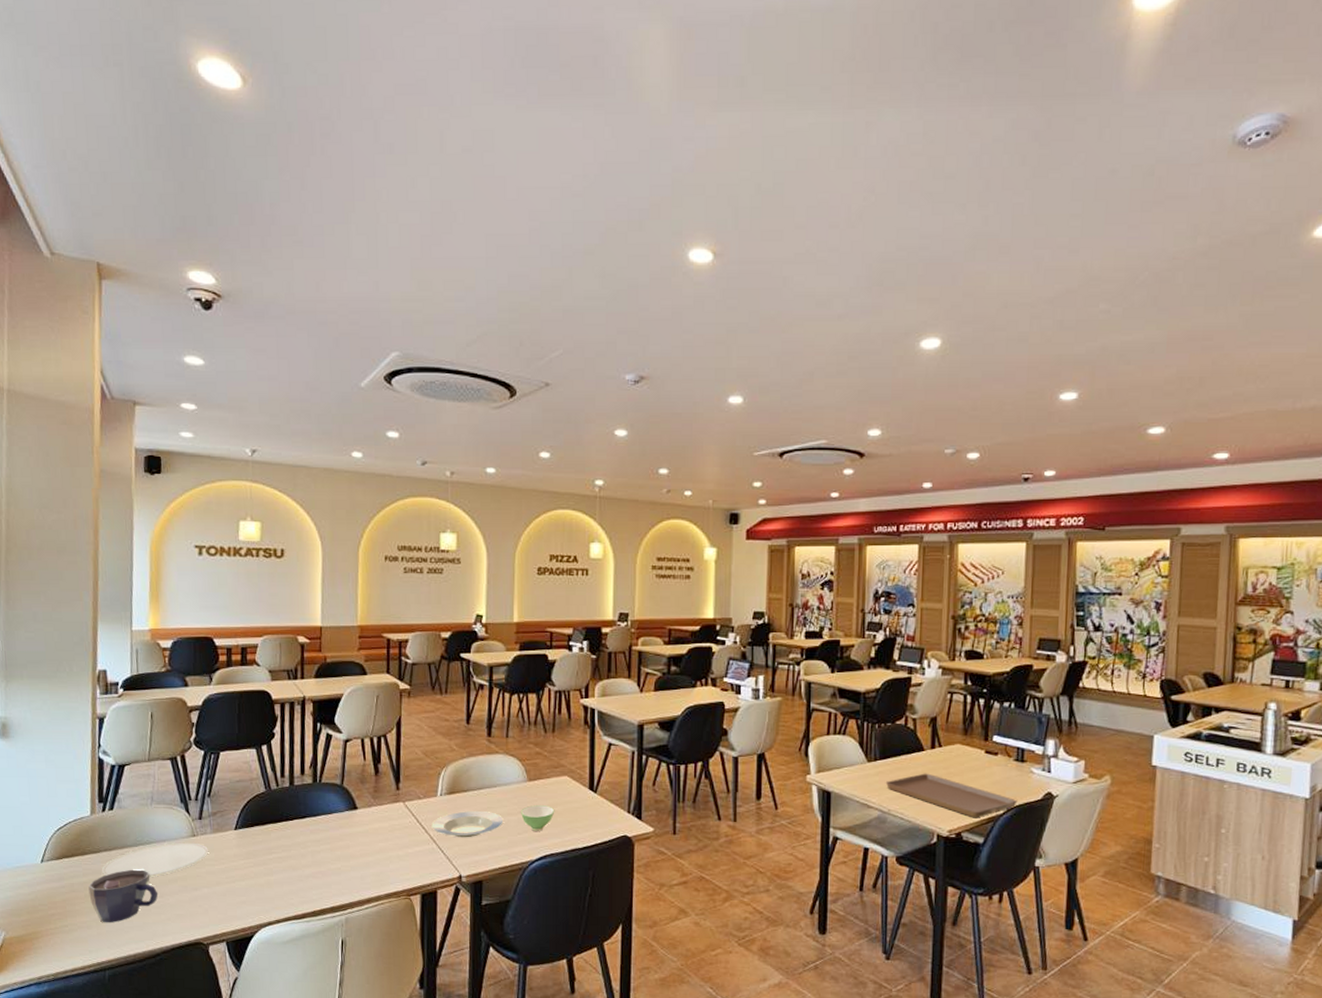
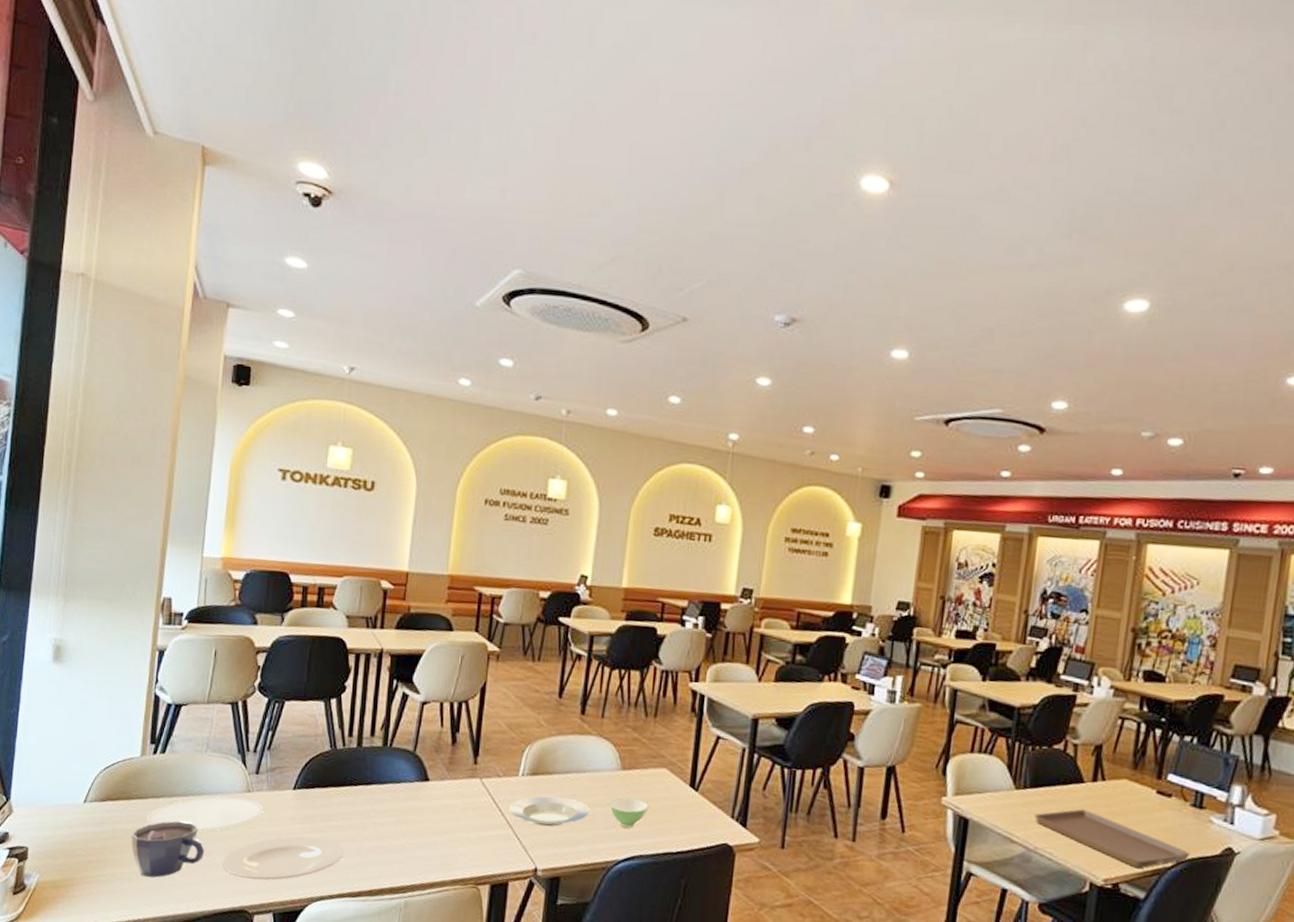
plate: none [174,870,287,915] -> present [221,835,345,881]

